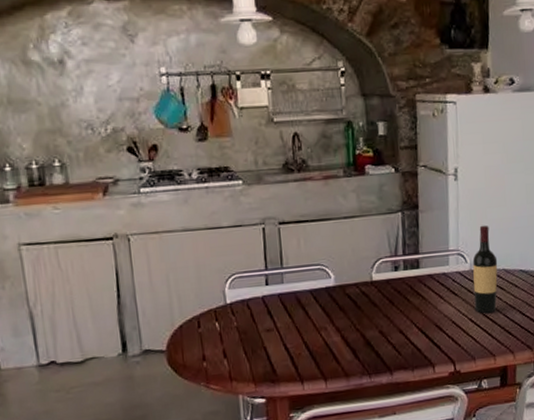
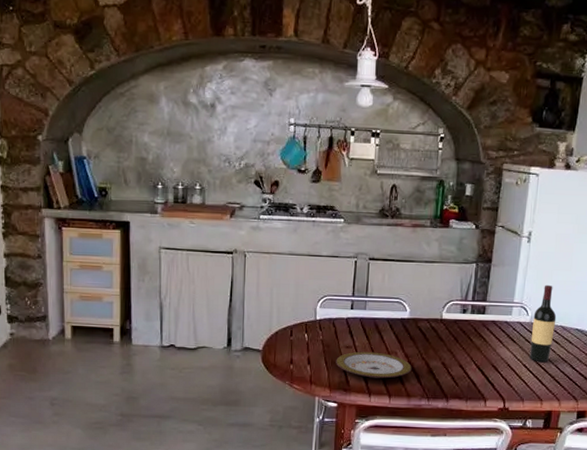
plate: none [256,330,346,363] -> present [336,351,412,379]

